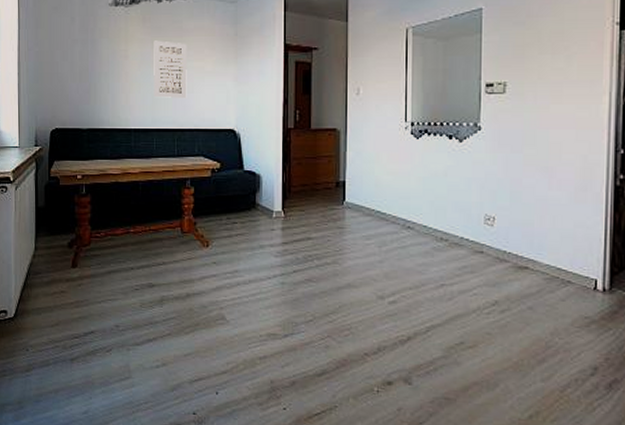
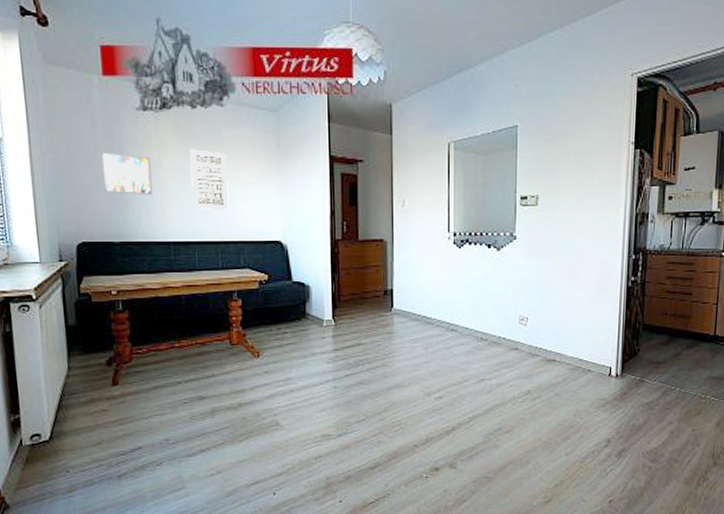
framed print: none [77,45,118,84] -> present [101,152,152,195]

